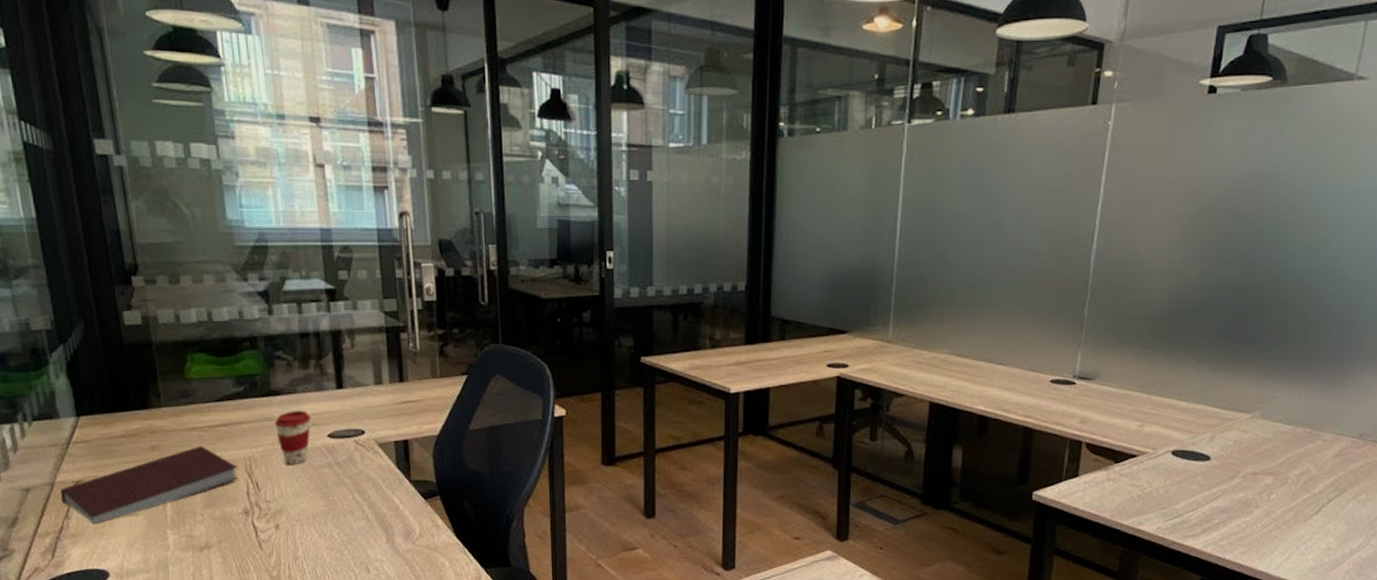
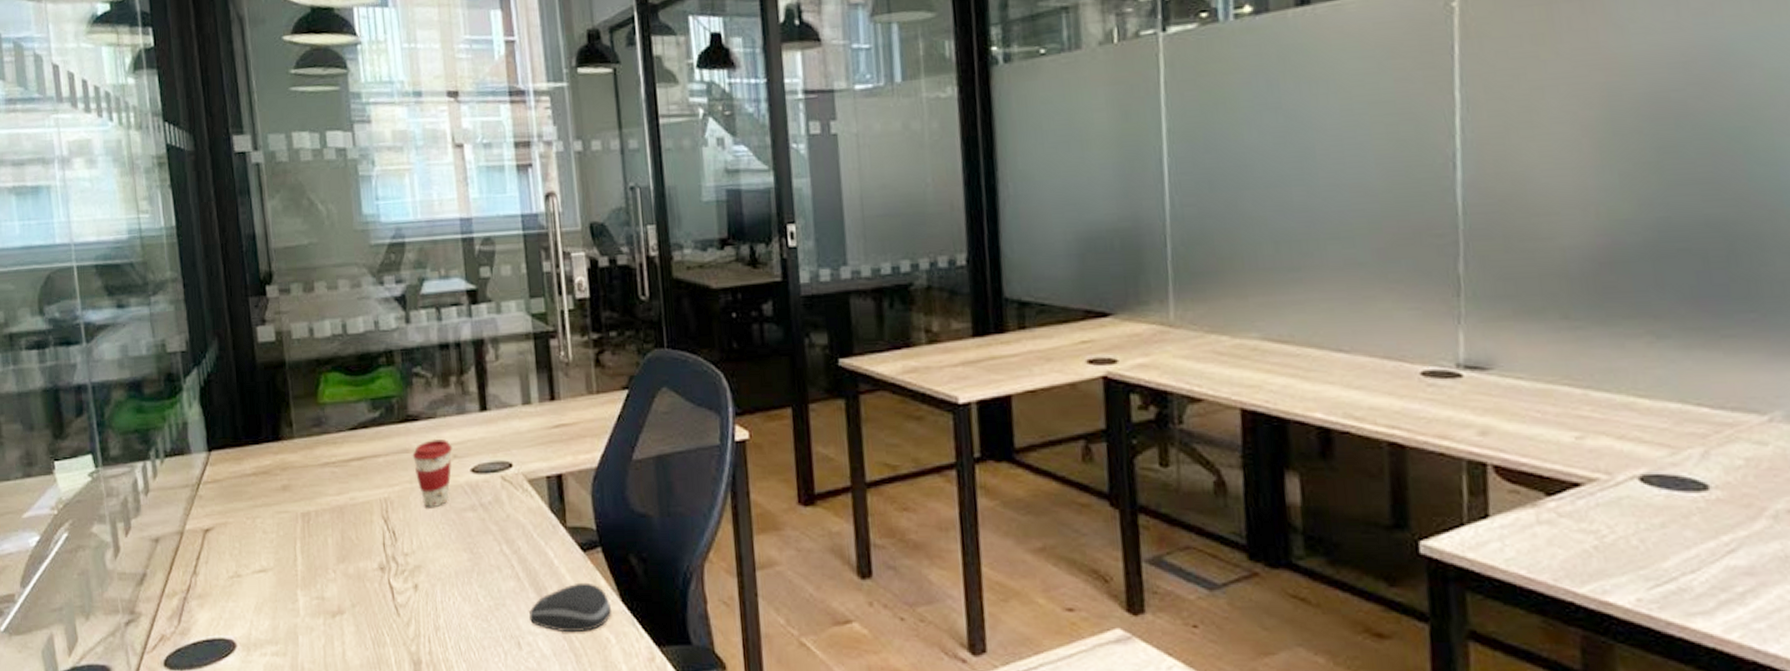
notebook: present [61,446,238,524] -> none [190,485,374,581]
computer mouse: none [377,522,446,560] -> present [529,582,611,633]

